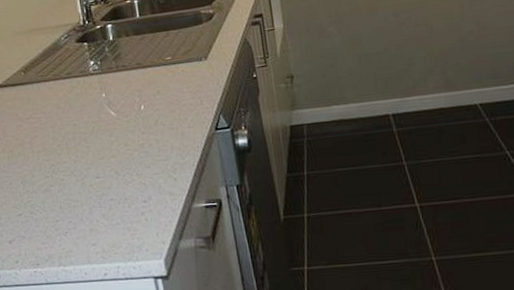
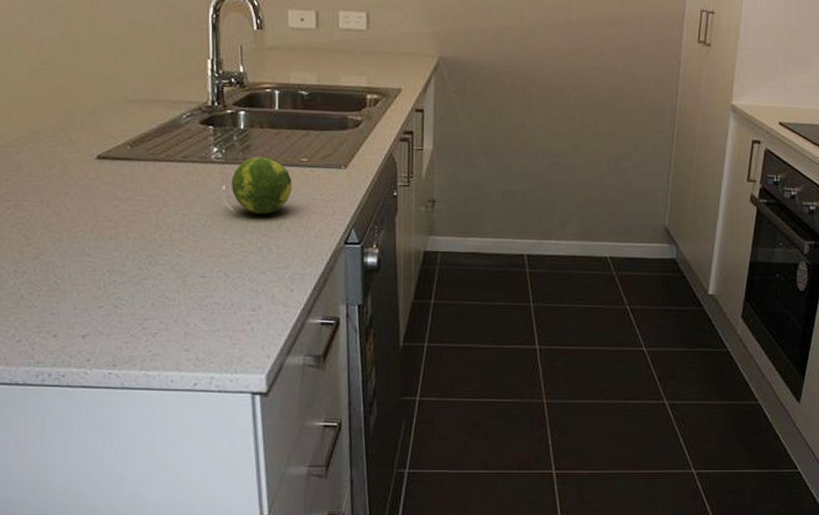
fruit: none [109,61,162,115] -> present [231,156,292,215]

